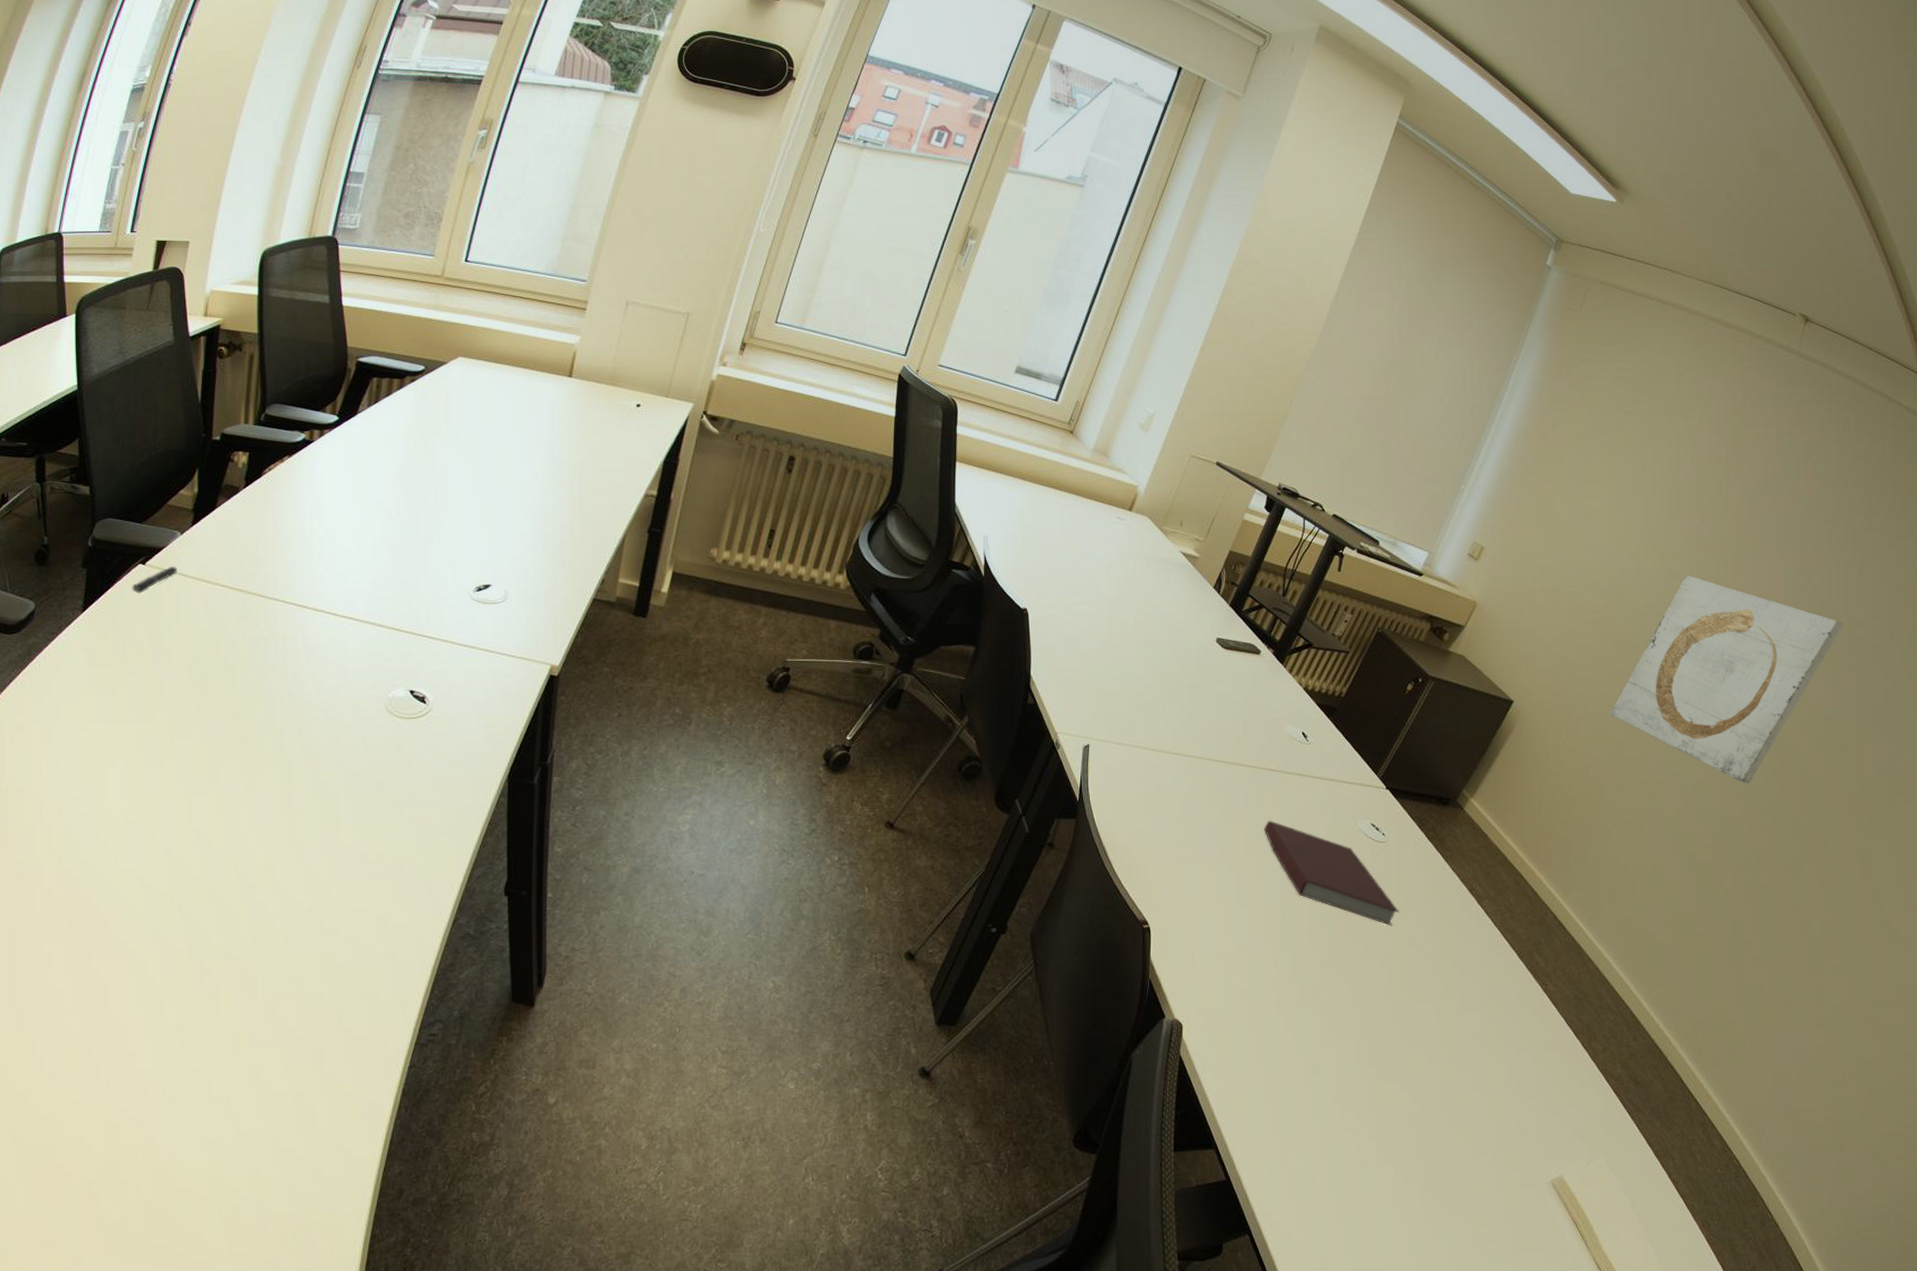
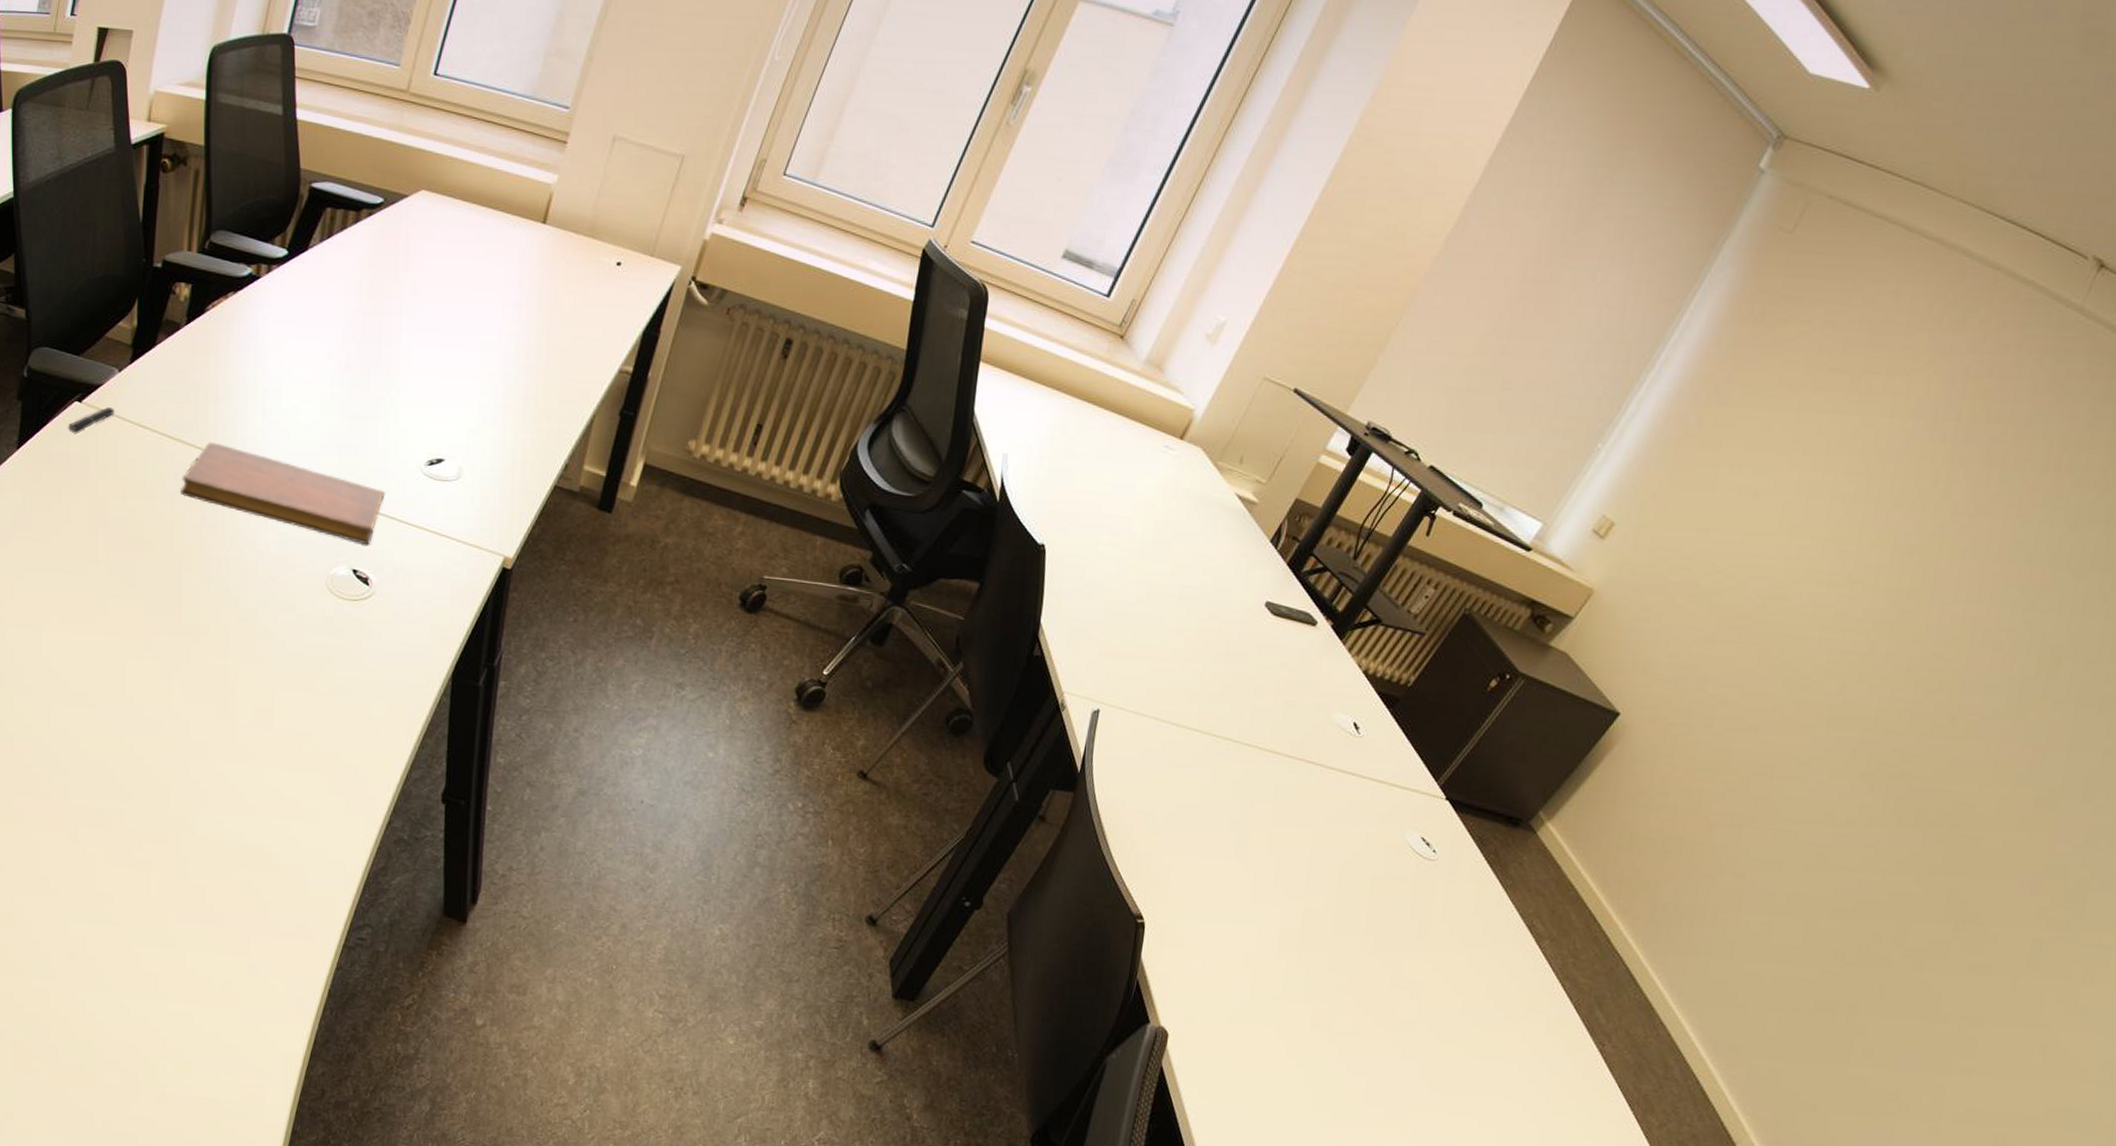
notebook: none [243,589,437,667] -> present [181,442,385,545]
notebook: present [1263,820,1399,926] -> none [1292,819,1440,956]
wall art: present [1610,576,1844,784] -> none [1739,583,2068,844]

